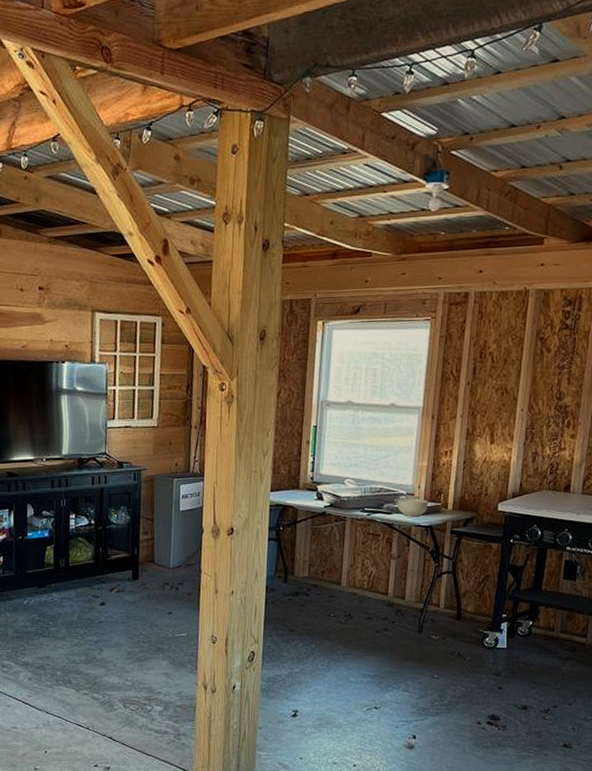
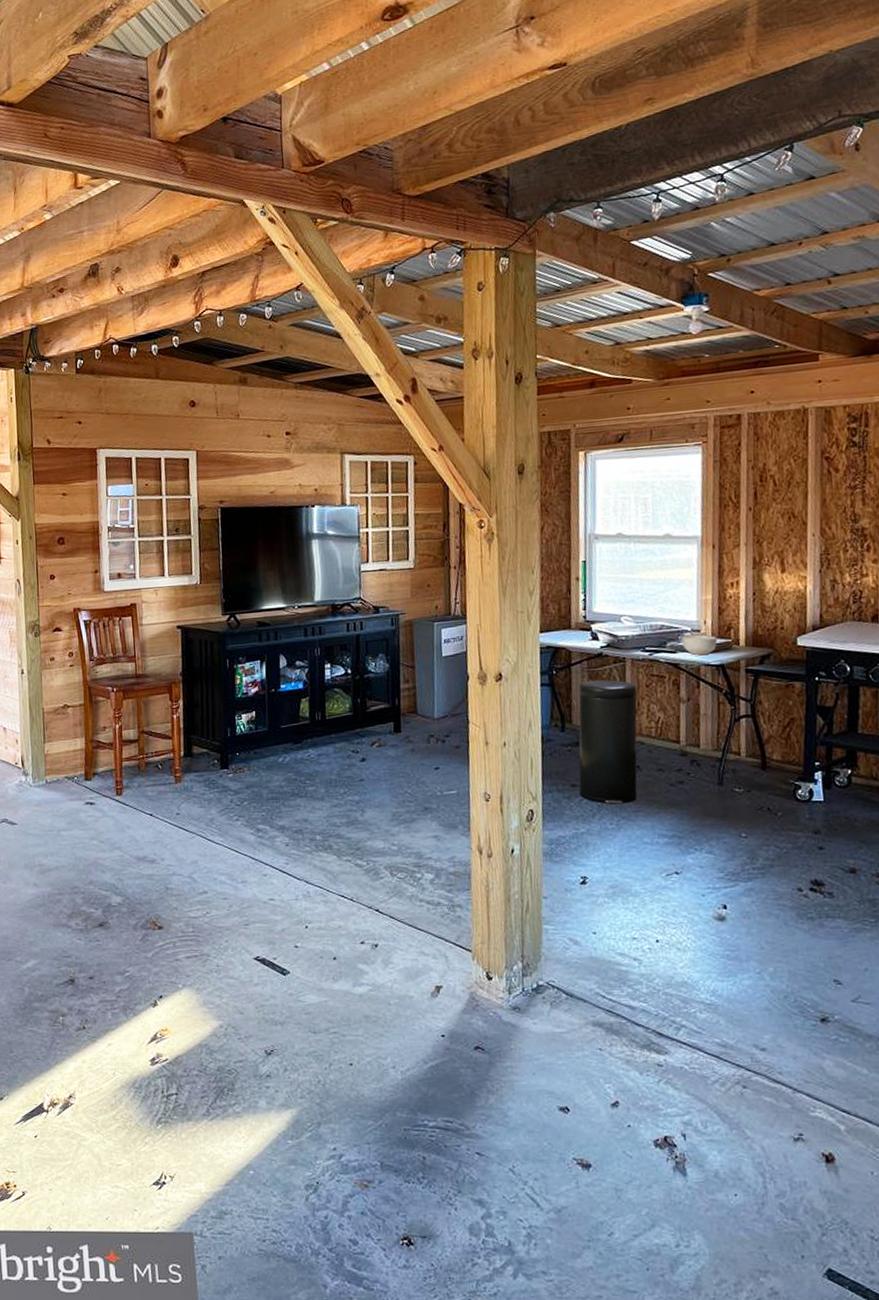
pedal bin: none [296,536,354,648] -> present [578,679,638,804]

